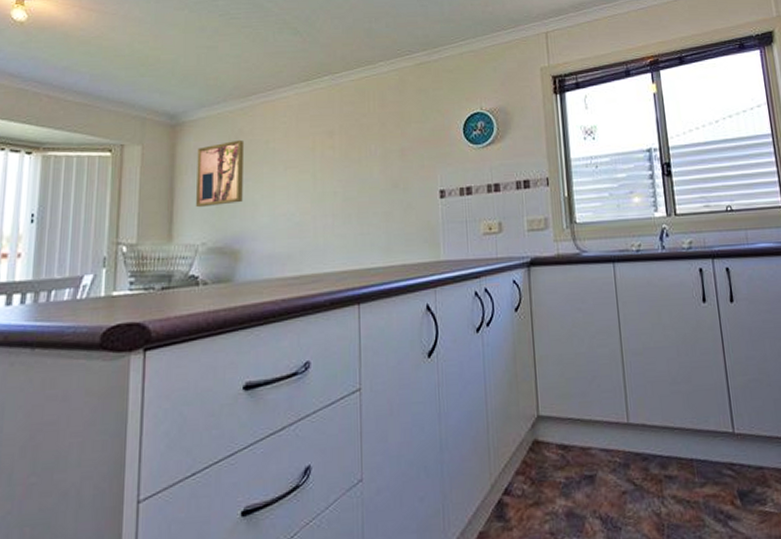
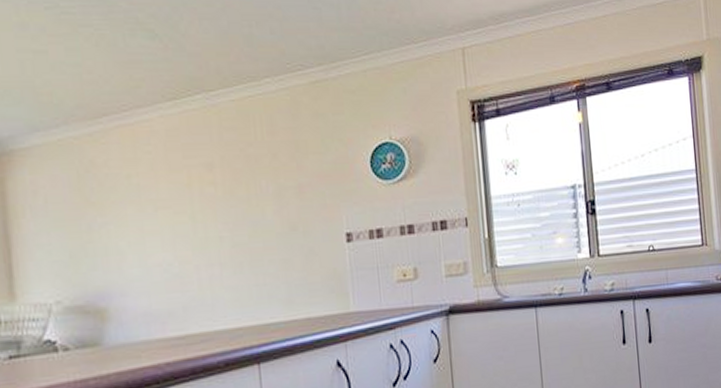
wall art: present [196,139,245,208] -> none [35,173,104,259]

